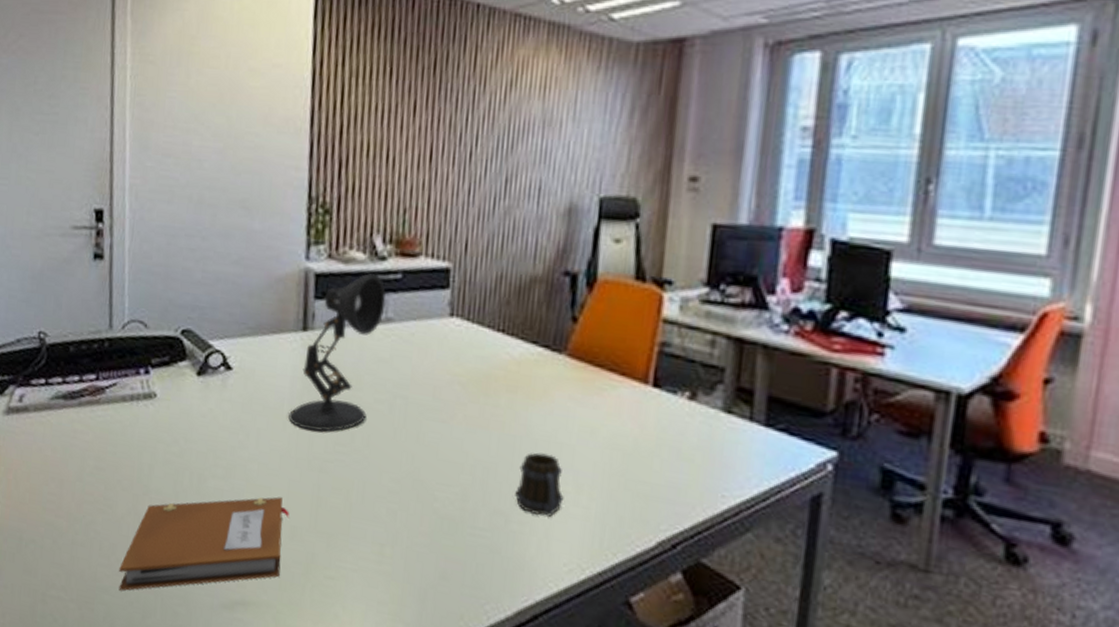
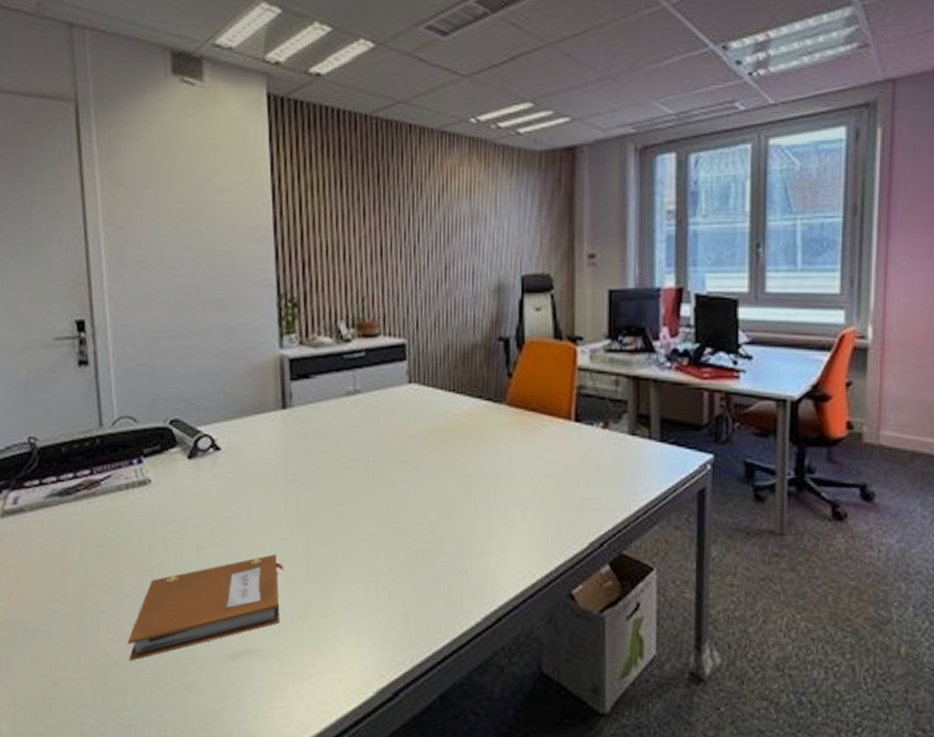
desk lamp: present [288,273,387,432] -> none [276,354,353,494]
mug: present [515,452,564,517] -> none [475,486,514,537]

